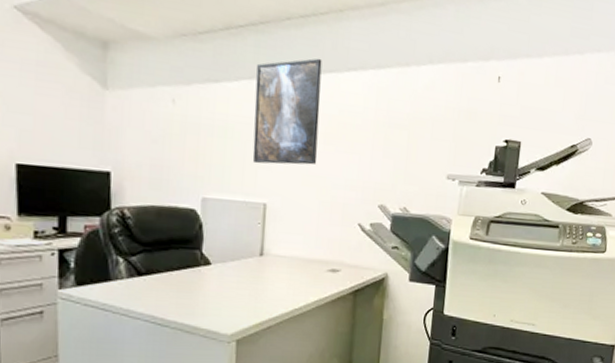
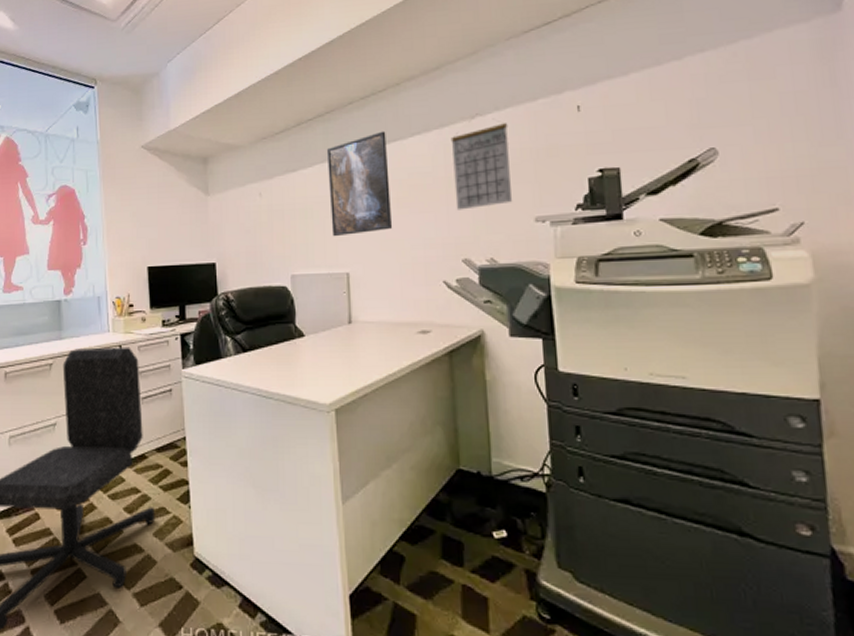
calendar: none [380,62,439,158] -> present [450,113,513,210]

